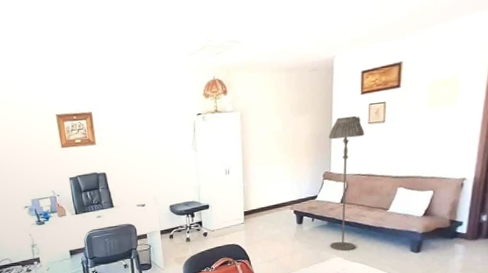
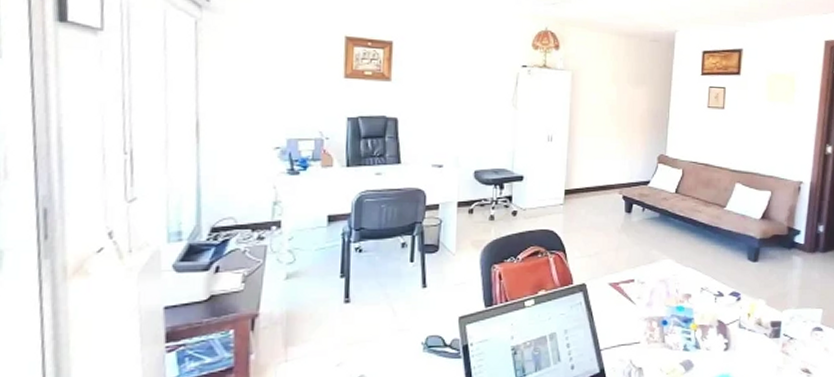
floor lamp: present [328,115,364,251] -> none [660,95,703,253]

